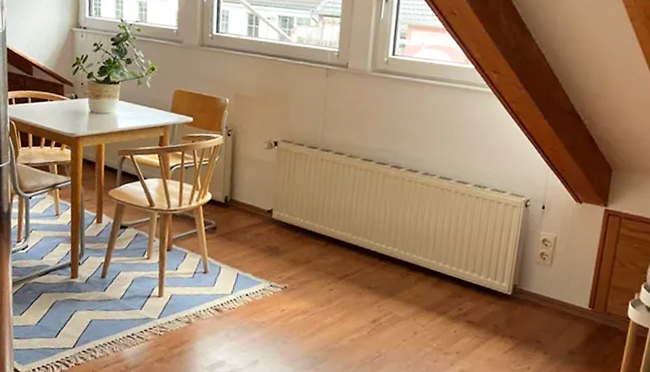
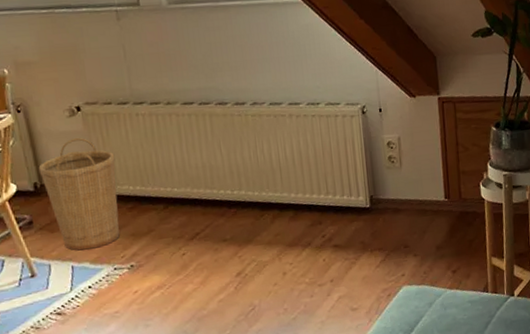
basket: none [232,167,295,264] -> present [38,138,120,251]

